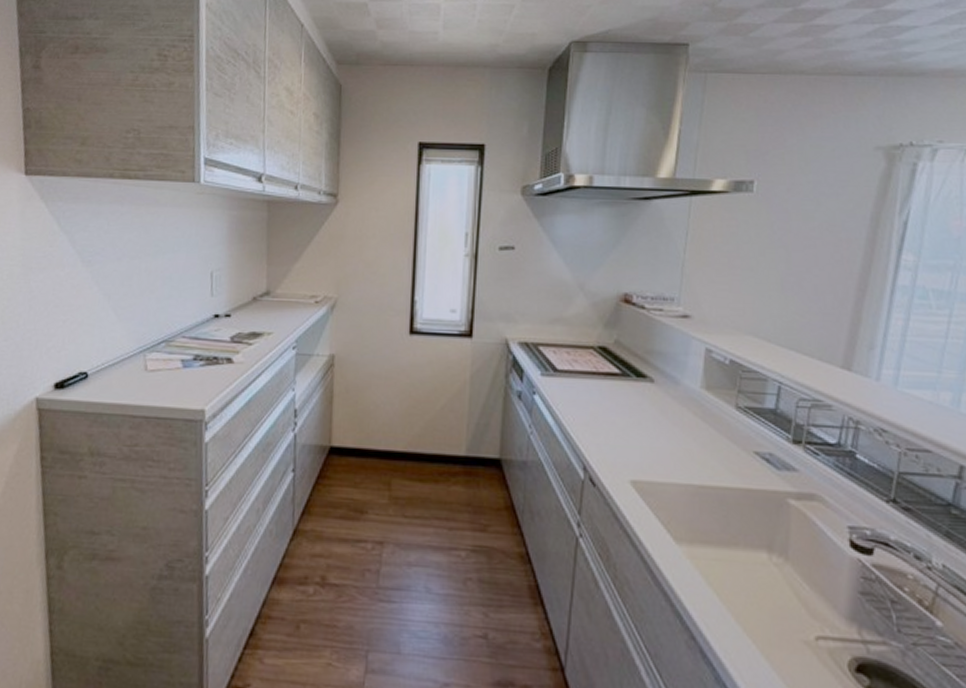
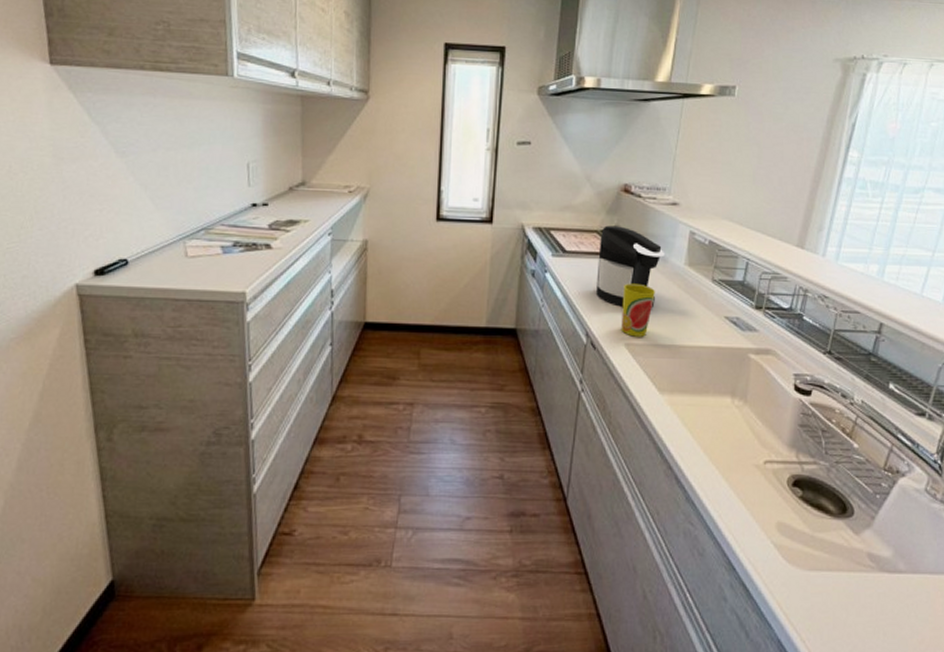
coffee maker: none [594,341,676,438] -> present [596,225,664,308]
cup: none [625,408,667,474] -> present [621,283,656,337]

